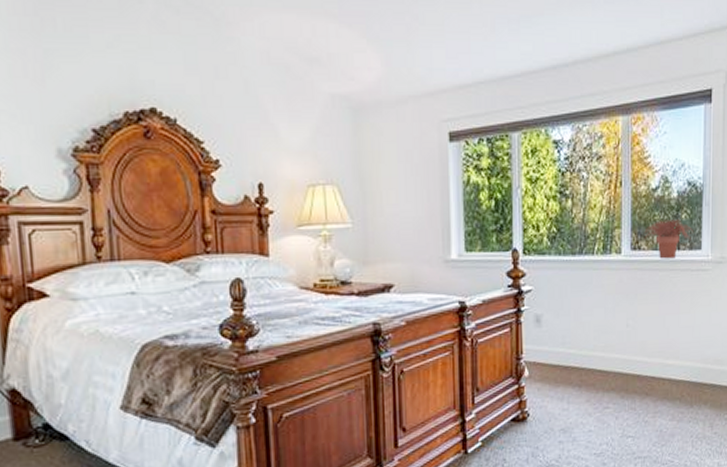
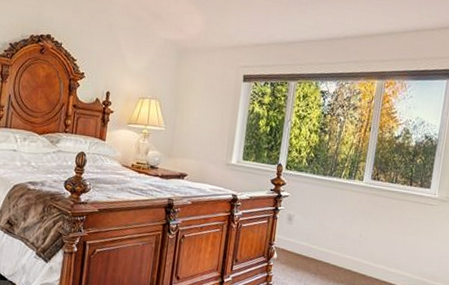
potted plant: present [644,219,694,259] -> none [383,161,426,192]

